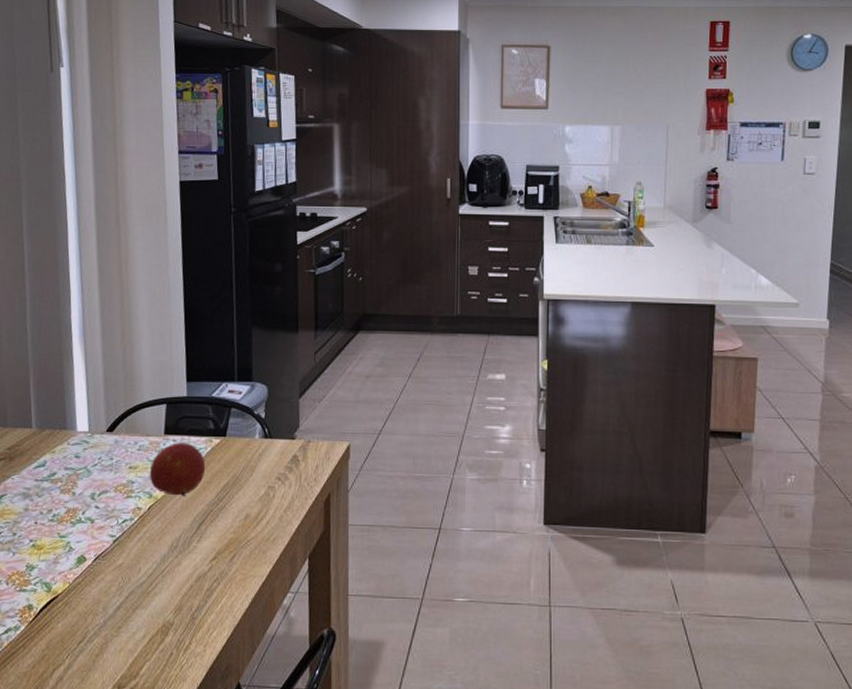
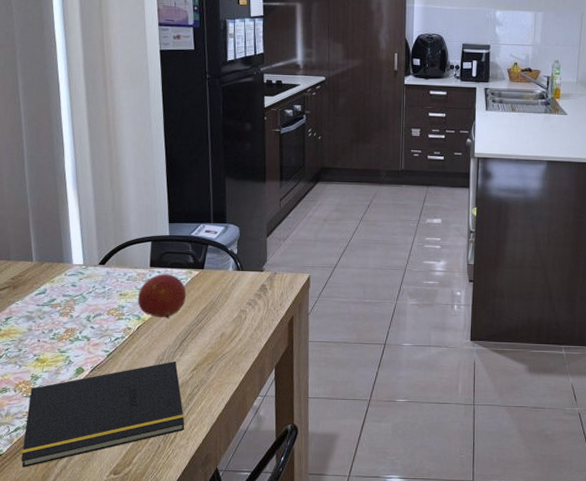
notepad: none [11,548,202,678] -> present [21,361,185,468]

